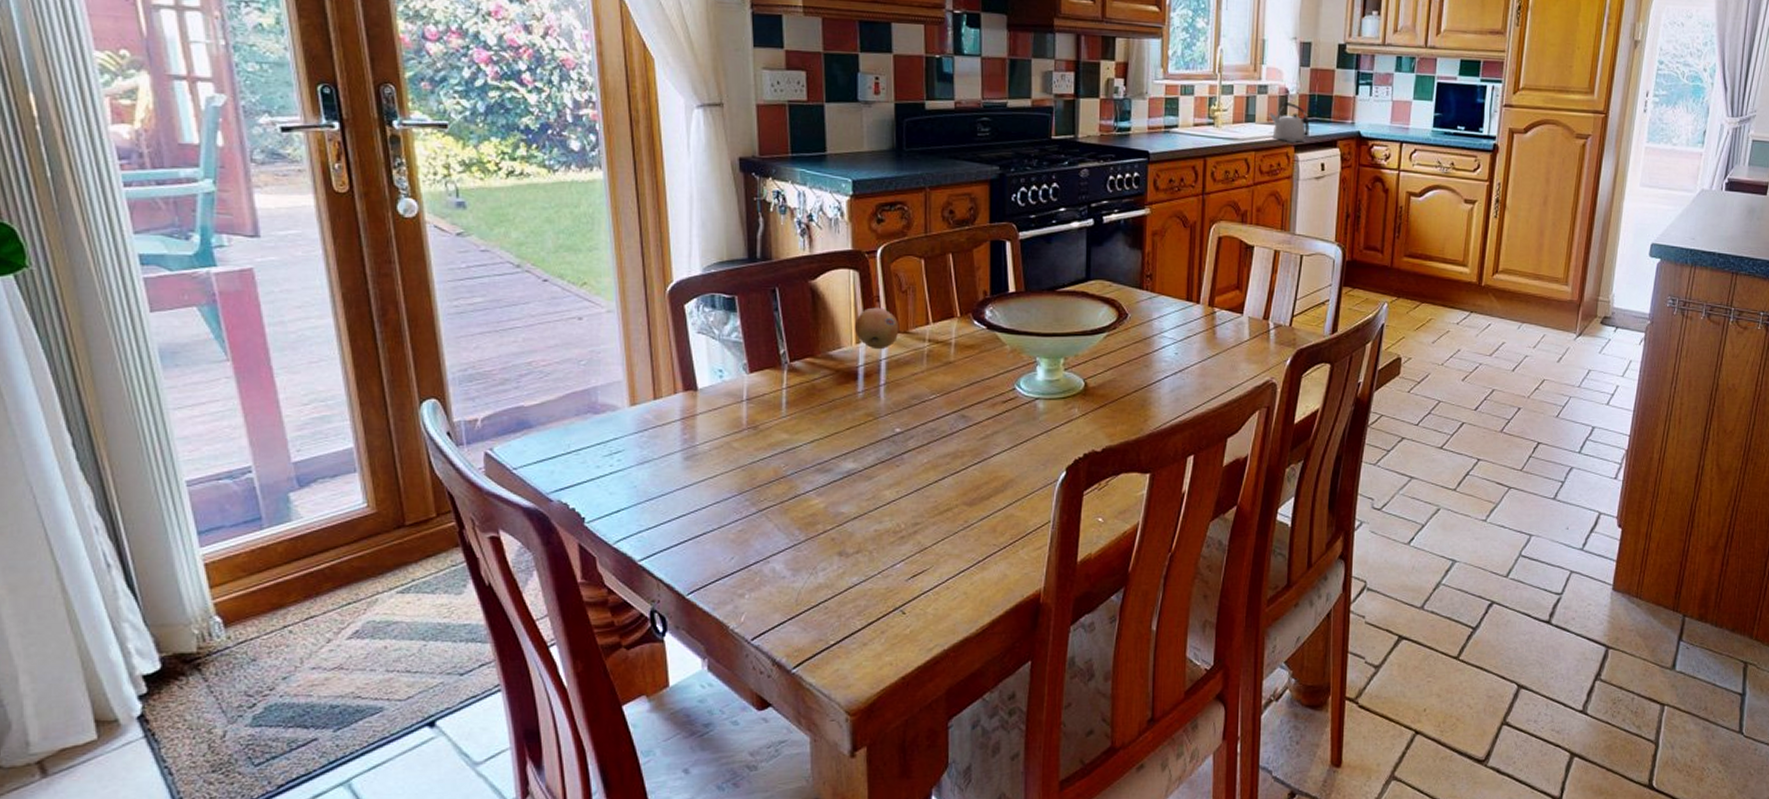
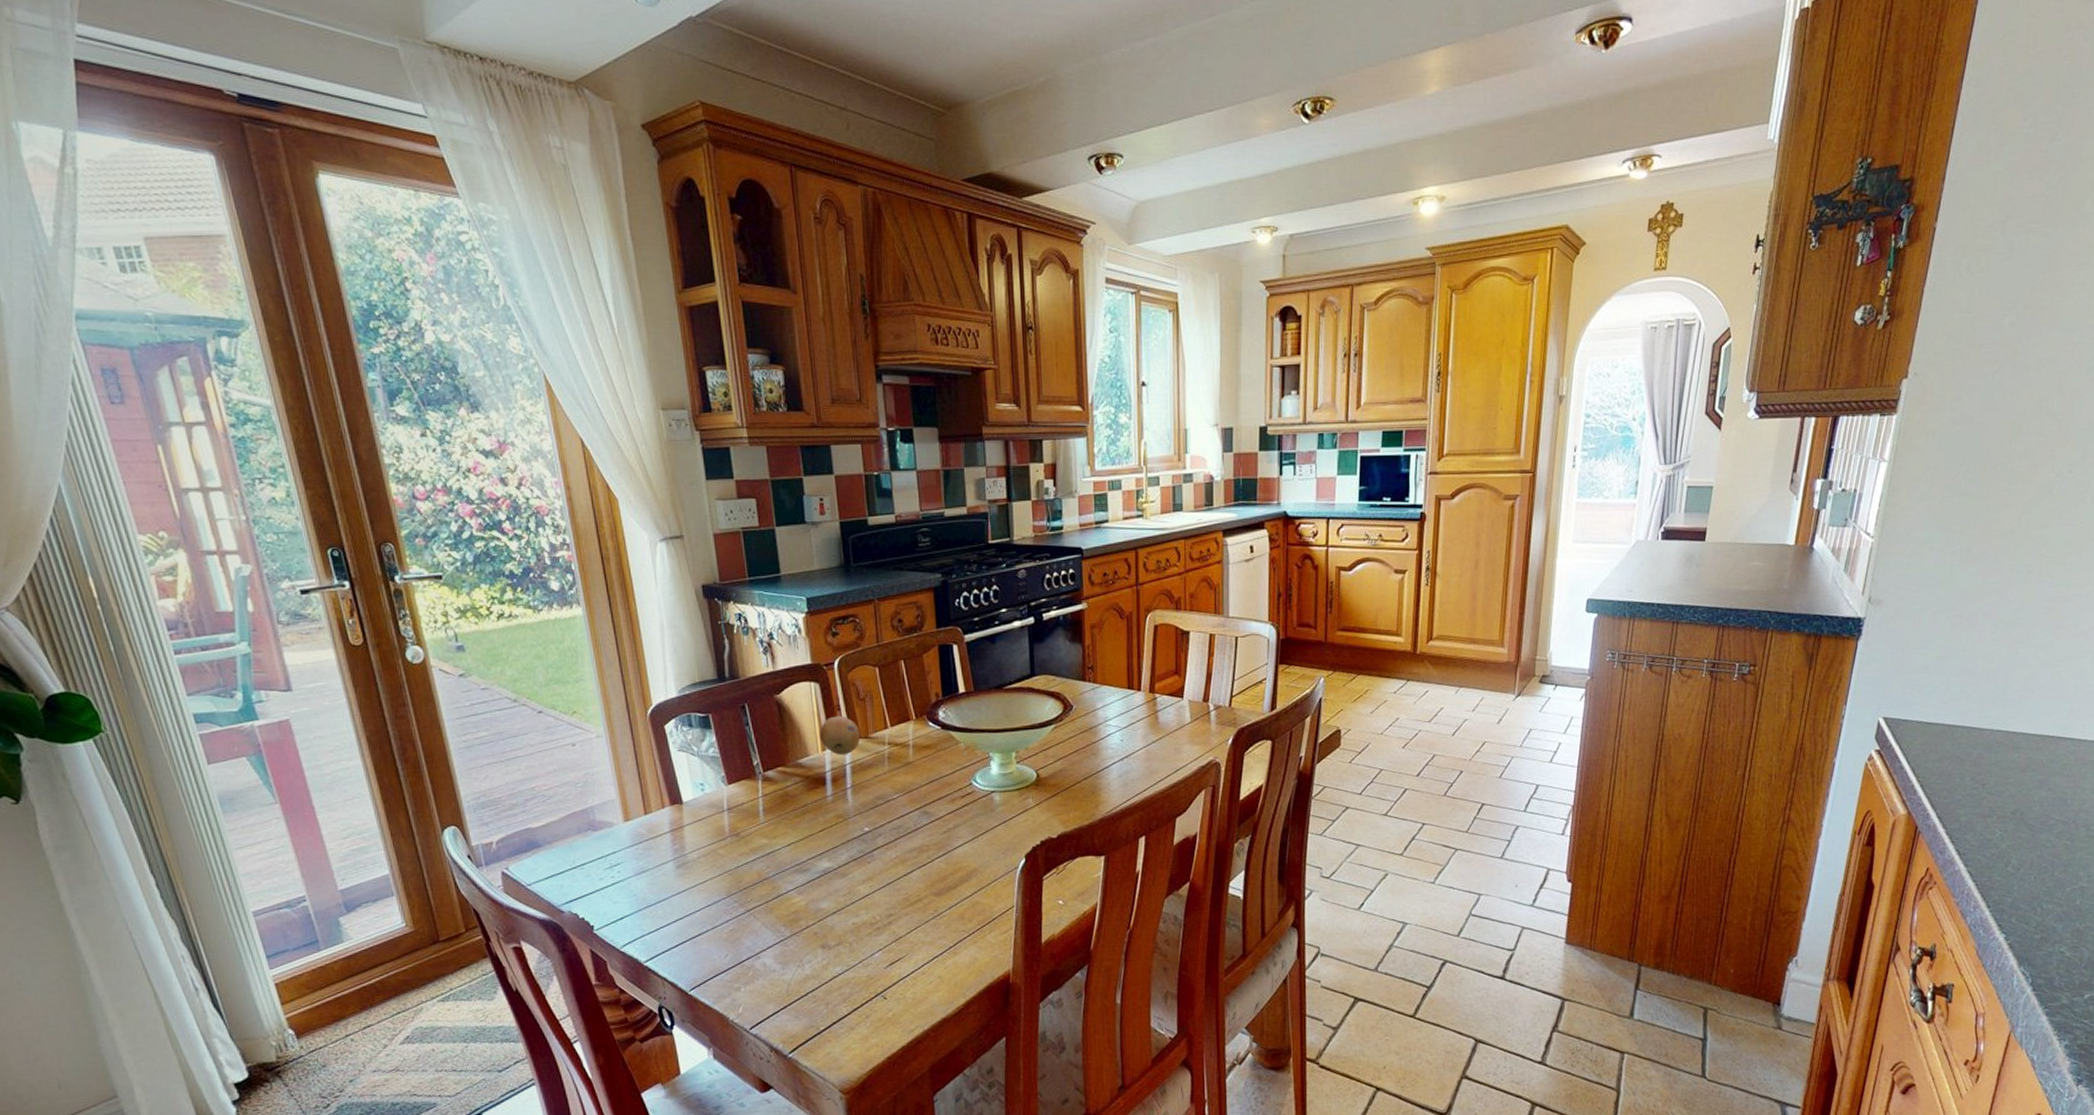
kettle: present [1269,101,1310,142] -> none [1196,488,1237,528]

